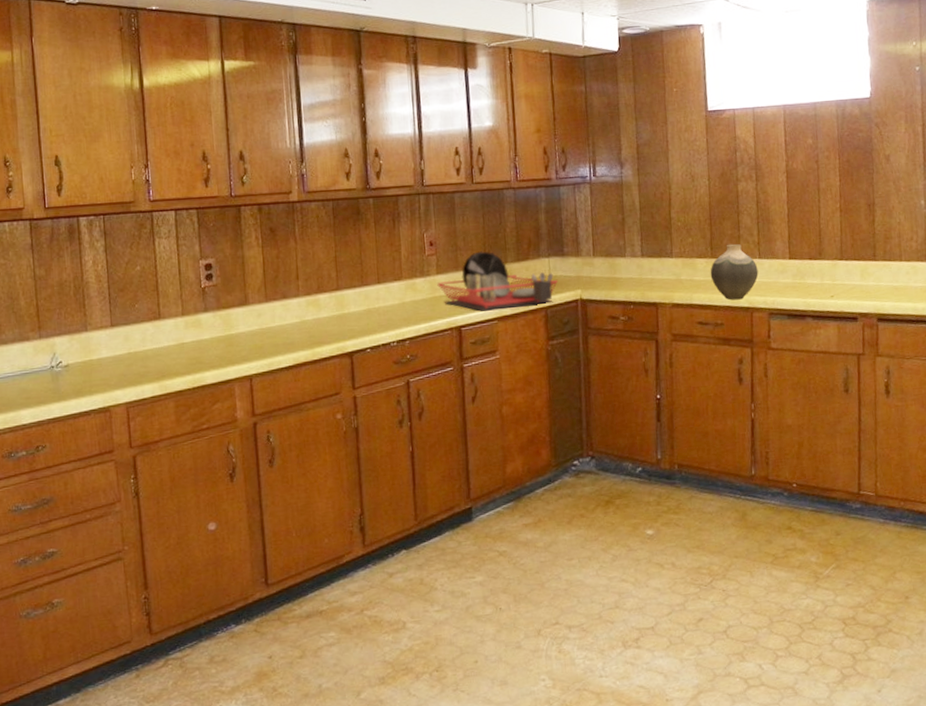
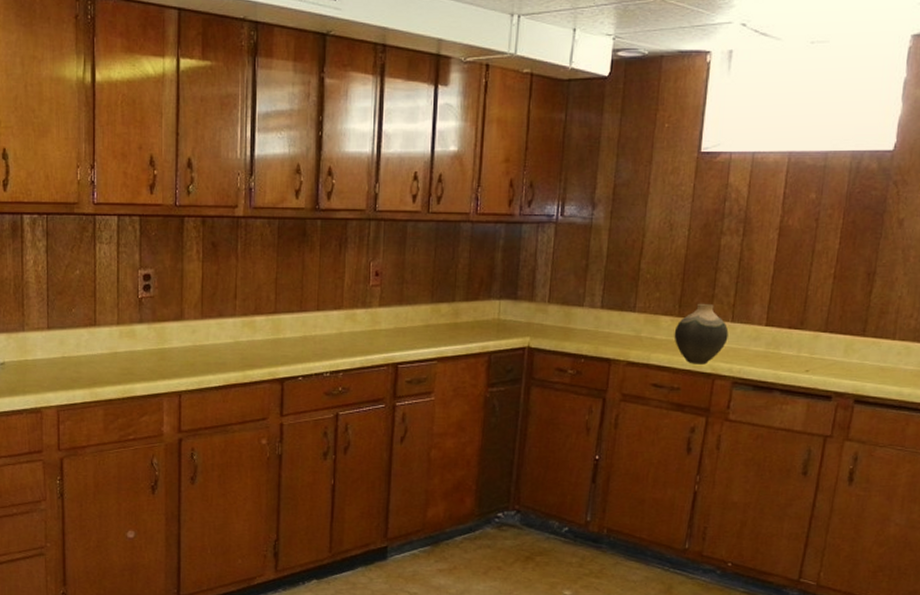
dish rack: present [437,251,558,312] -> none [378,286,506,351]

